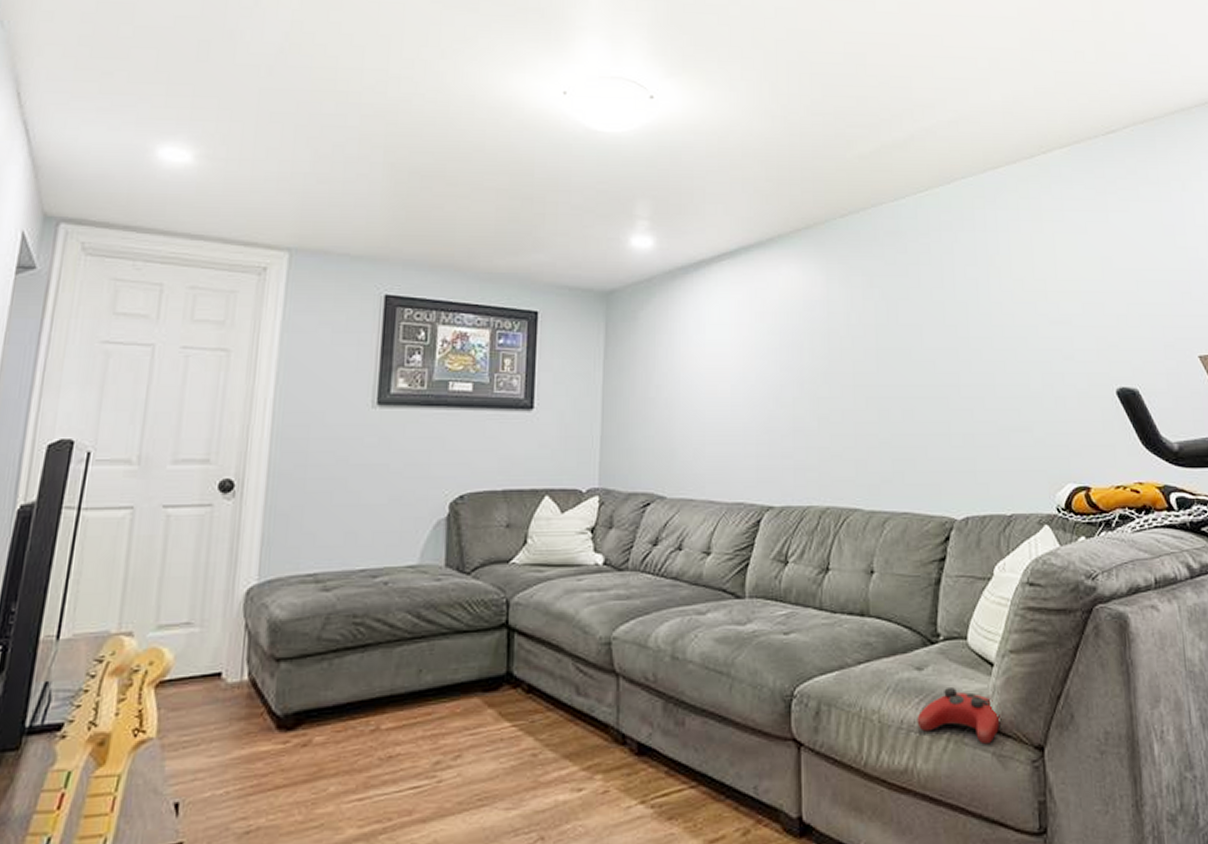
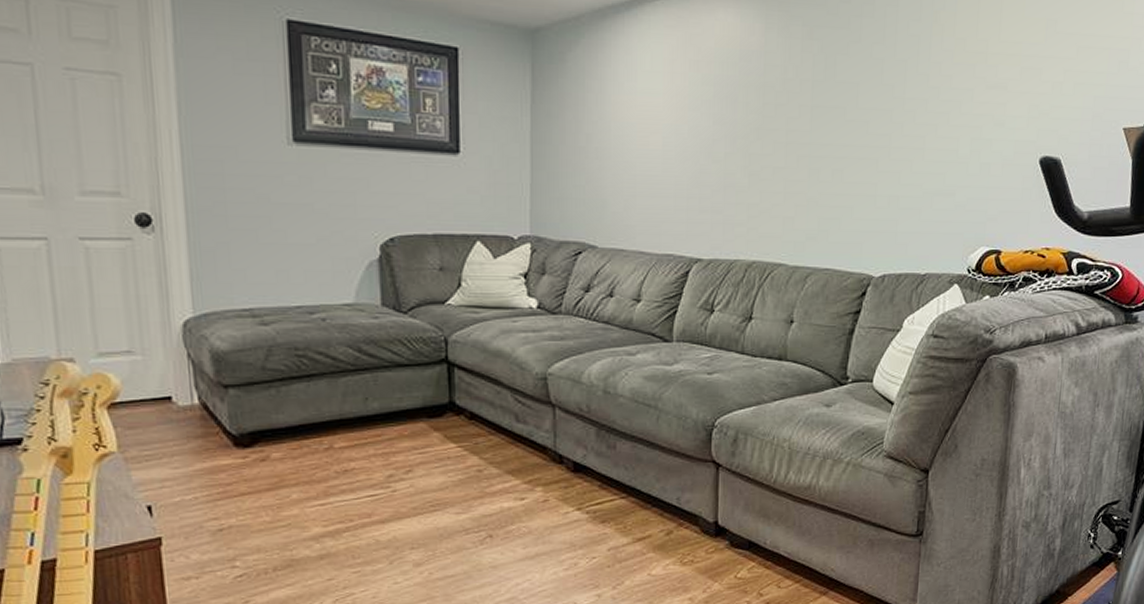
game controller: present [917,688,1000,745] -> none [822,422,894,468]

